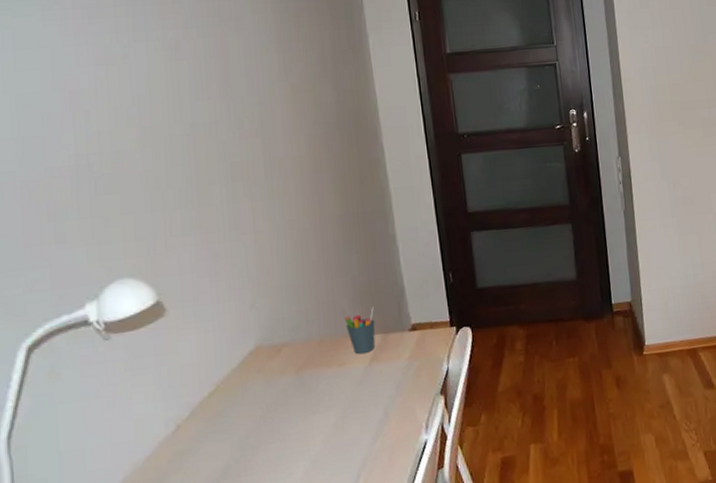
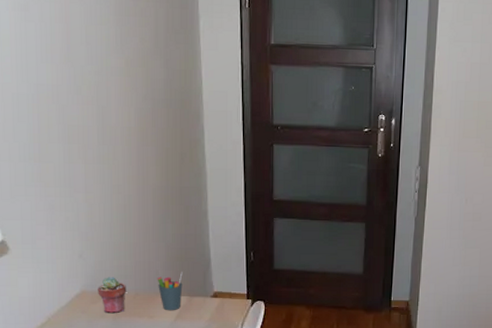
potted succulent: none [275,324,309,369] -> present [98,277,126,314]

